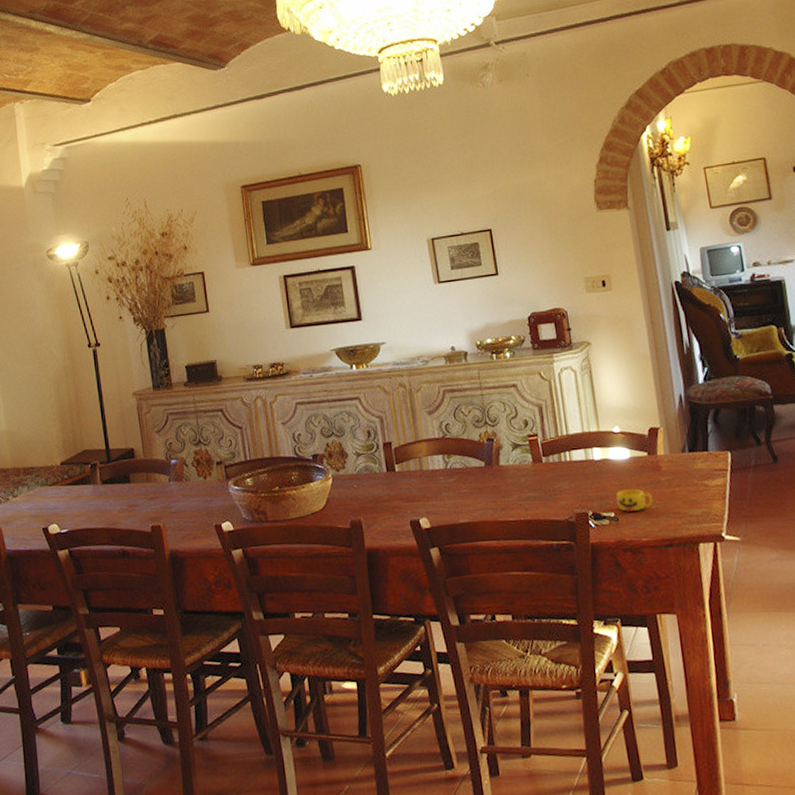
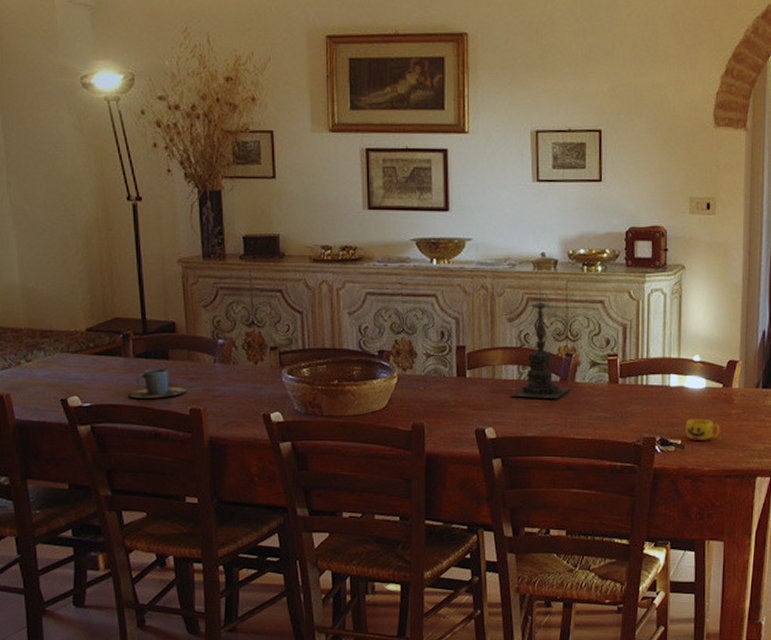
cup: none [98,491,147,521] -> present [129,368,186,398]
candle holder: none [439,381,497,486] -> present [510,289,571,399]

